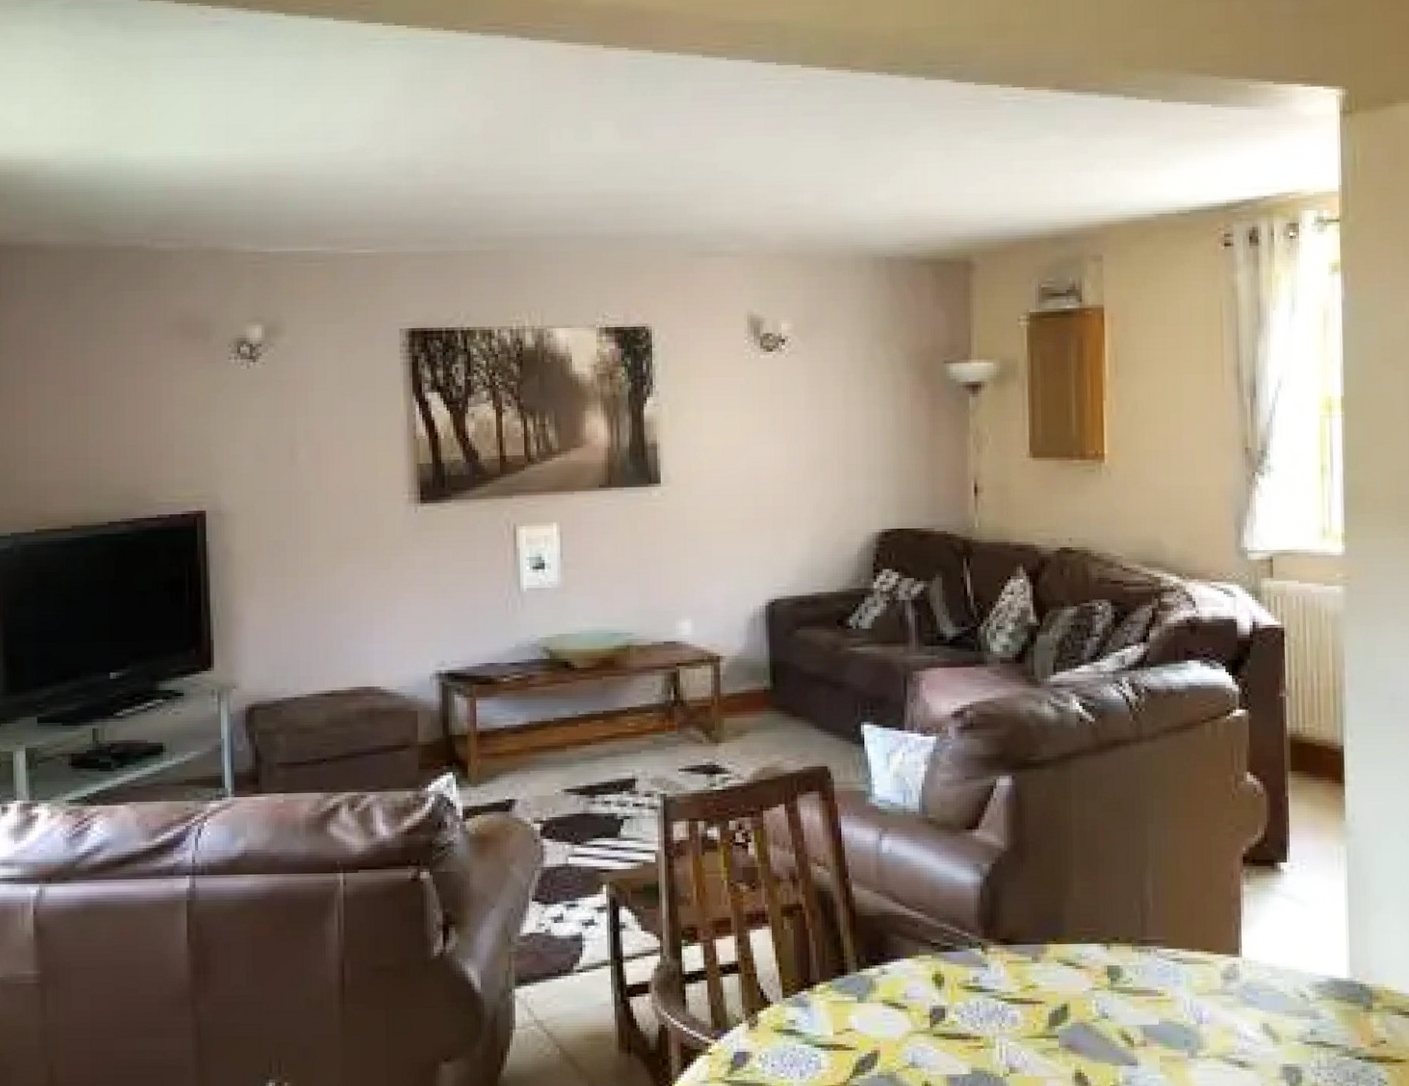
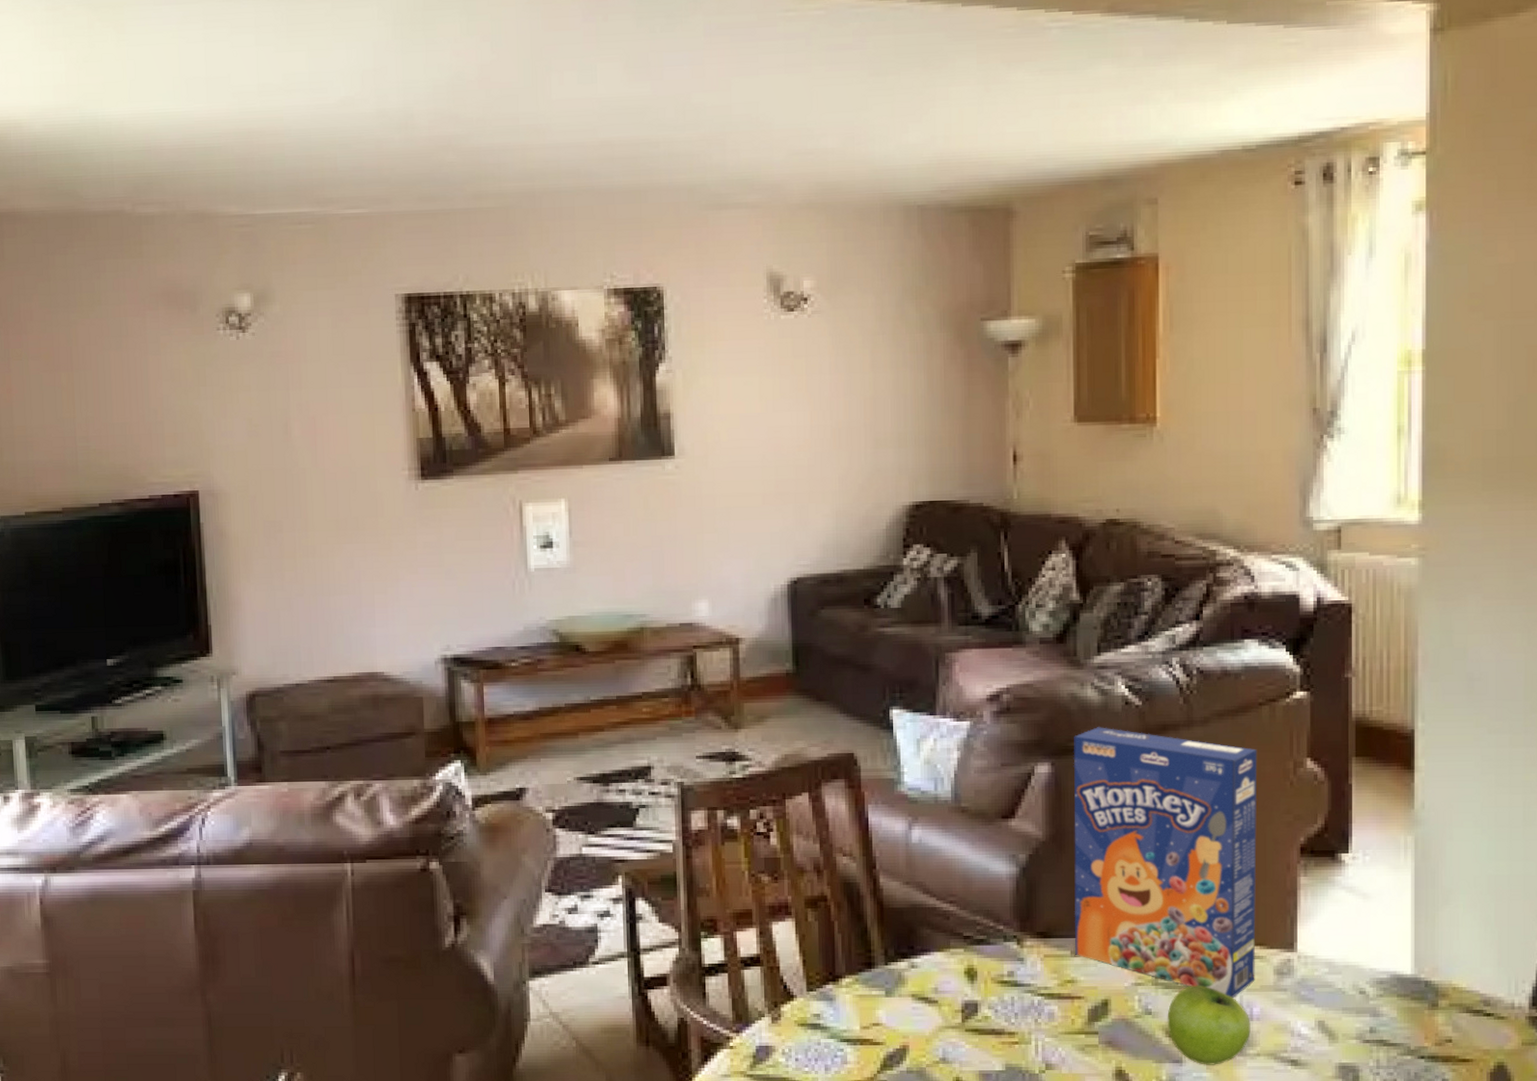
cereal box: none [1032,742,1204,1002] -> present [1073,727,1257,998]
fruit: none [1123,990,1201,1067] -> present [1167,985,1251,1065]

